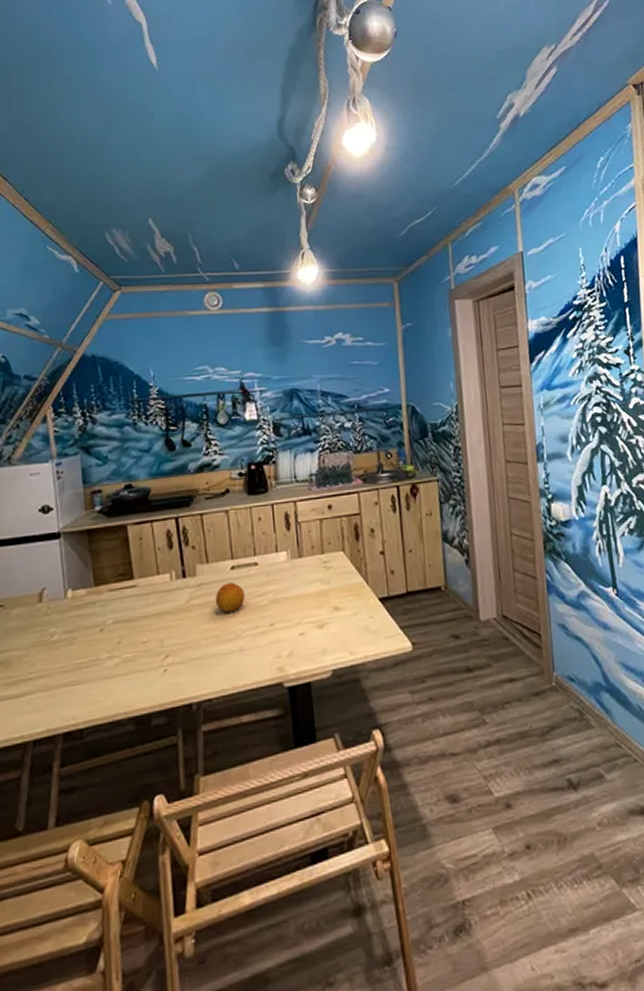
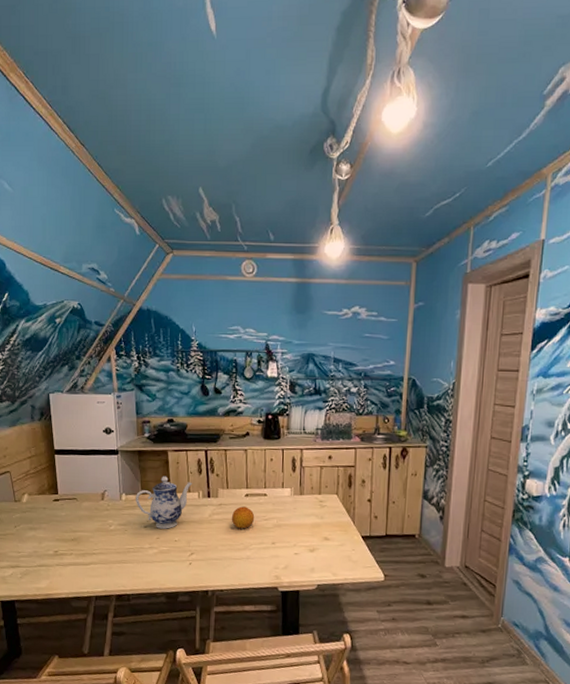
teapot: none [86,558,162,629] -> present [136,476,193,529]

